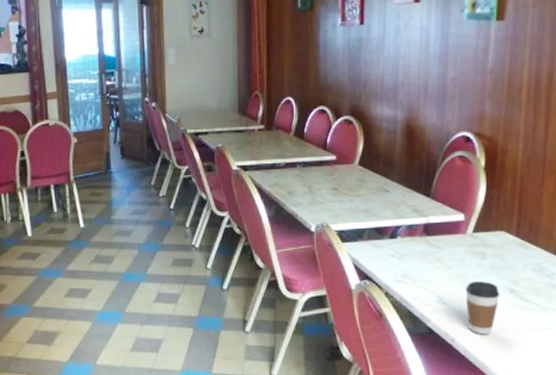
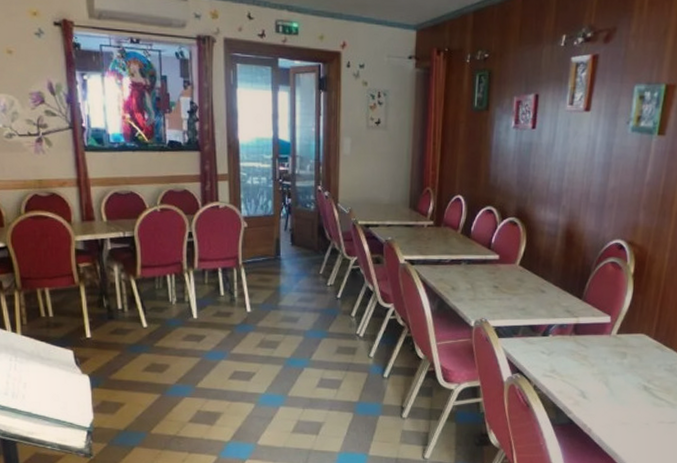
coffee cup: present [465,281,500,334] -> none [604,379,635,426]

